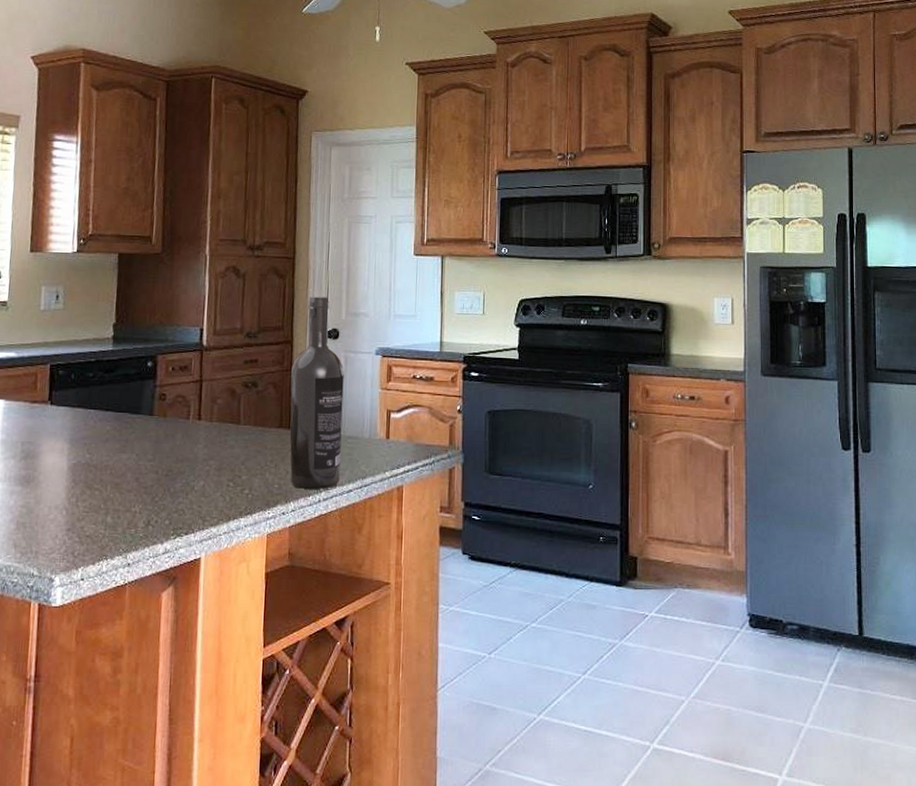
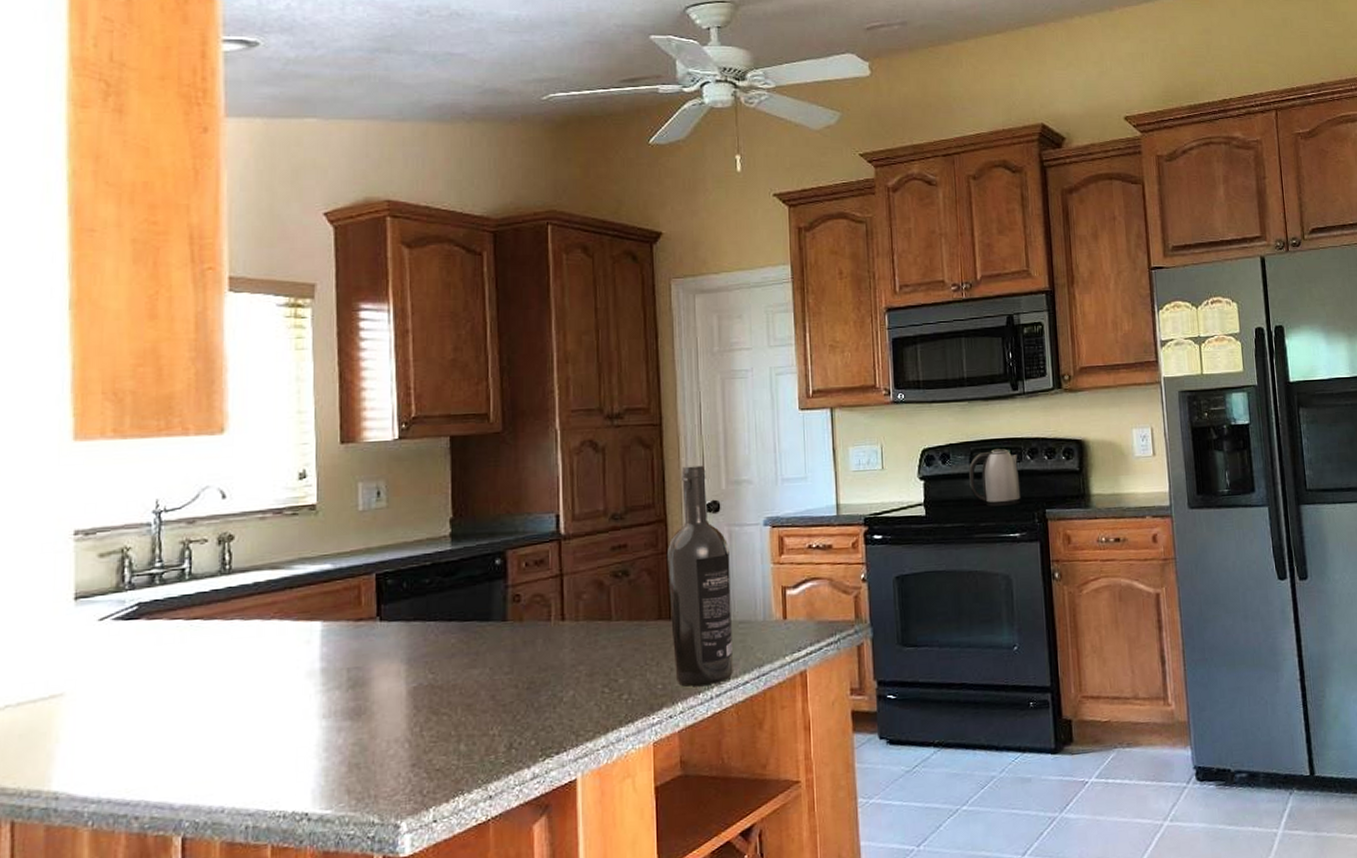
kettle: none [560,305,606,358] -> present [968,449,1021,508]

